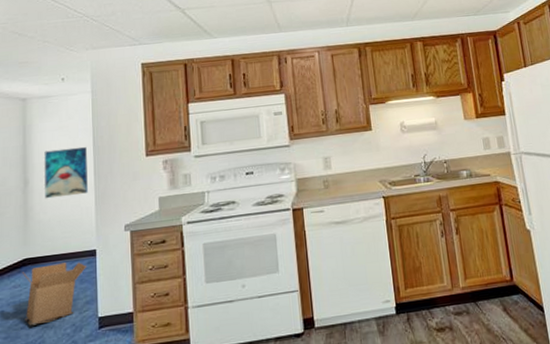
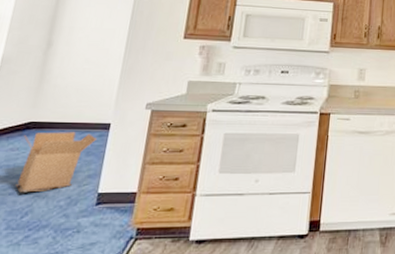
wall art: present [44,146,88,199] -> none [67,15,123,66]

